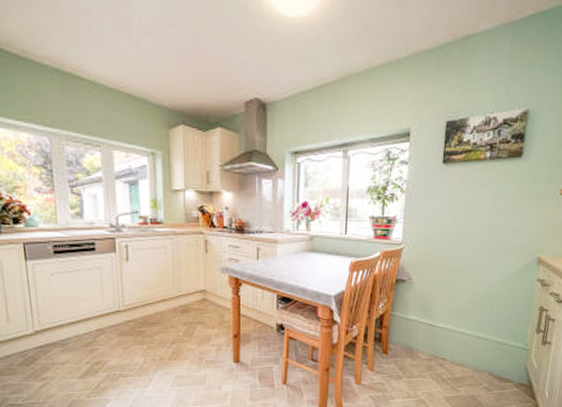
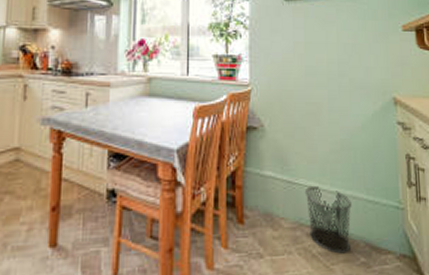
waste bin: none [442,329,483,380] -> present [304,186,352,254]

